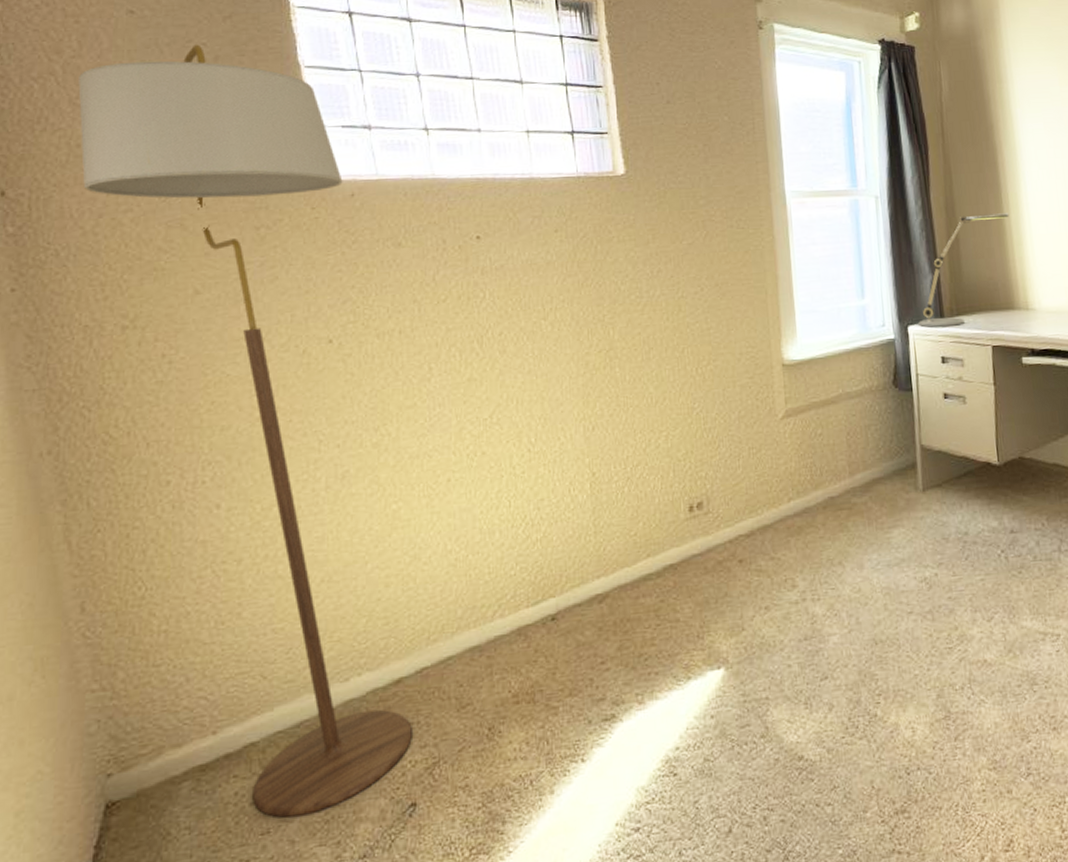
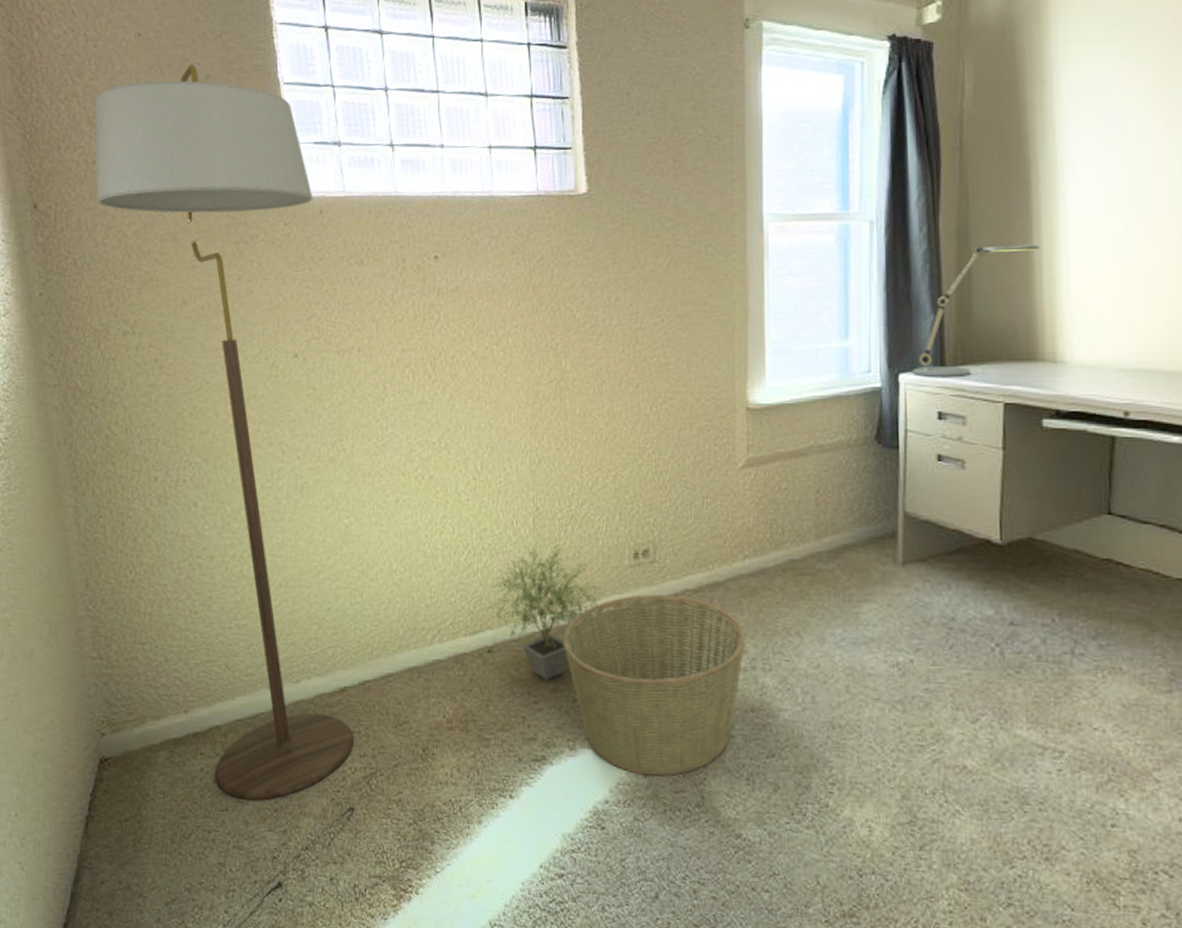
potted plant: none [549,506,663,640] -> present [487,545,604,681]
basket: none [626,541,796,717] -> present [564,594,746,777]

